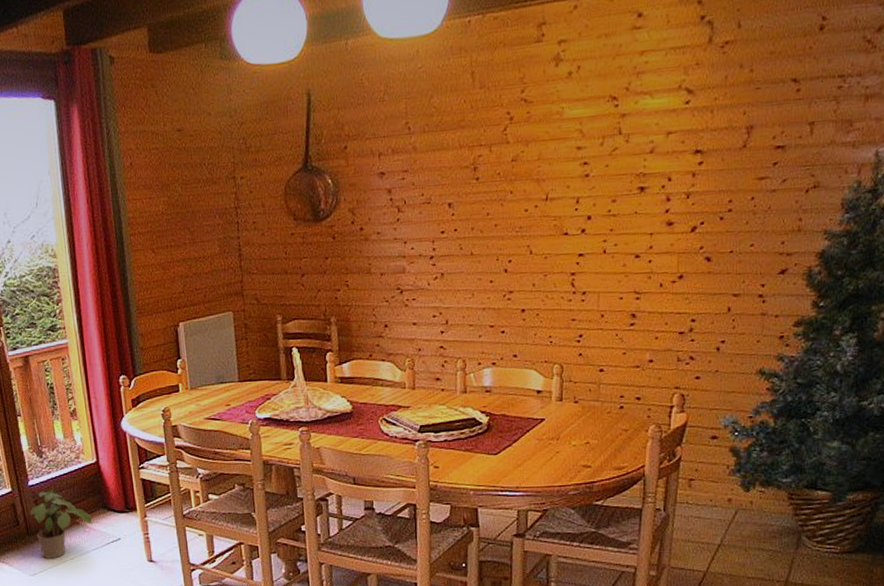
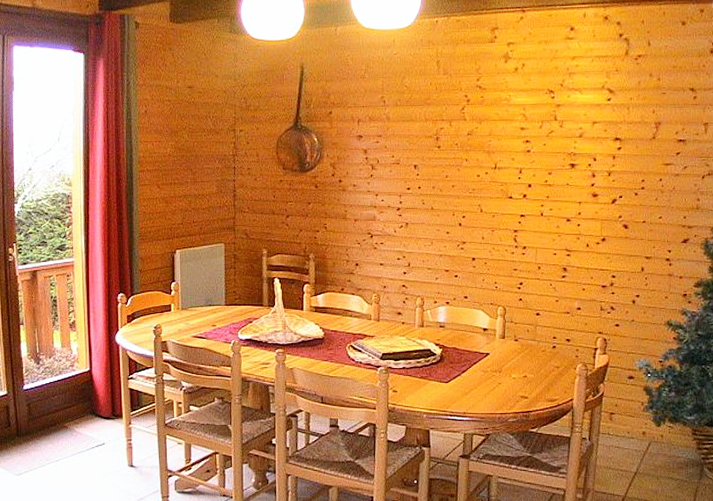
potted plant: present [30,489,93,559] -> none [22,394,80,460]

